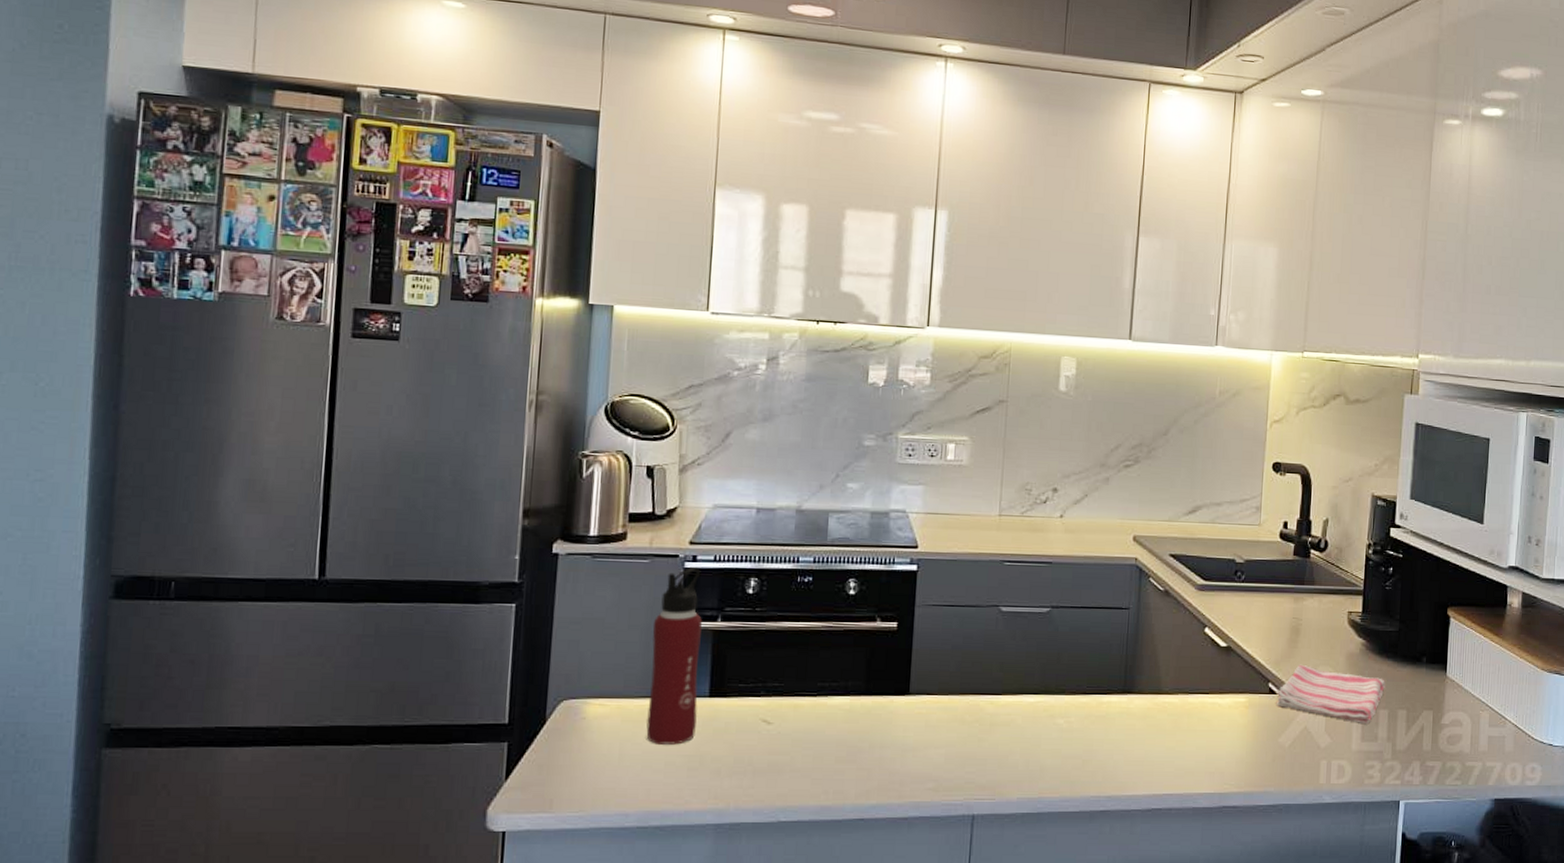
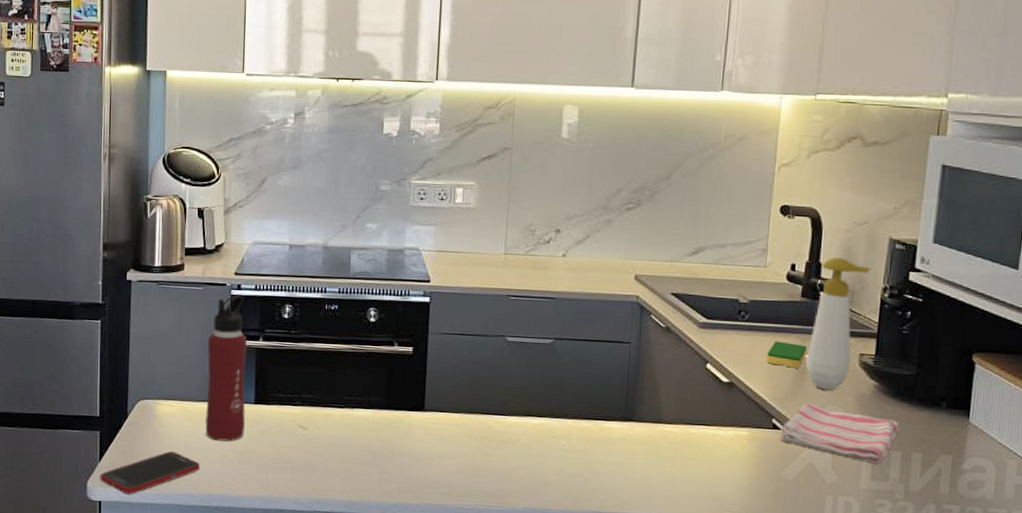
cell phone: none [505,761,639,820] -> present [100,450,201,495]
dish sponge: none [1261,601,1299,629] -> present [766,341,807,368]
soap bottle: none [1300,515,1357,650] -> present [806,257,872,391]

